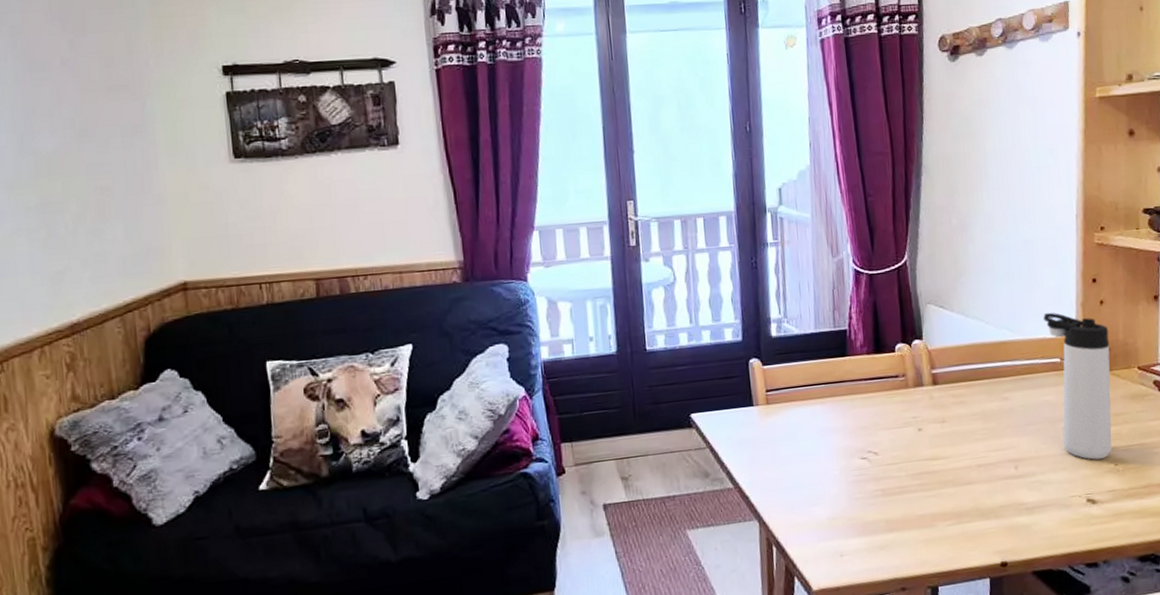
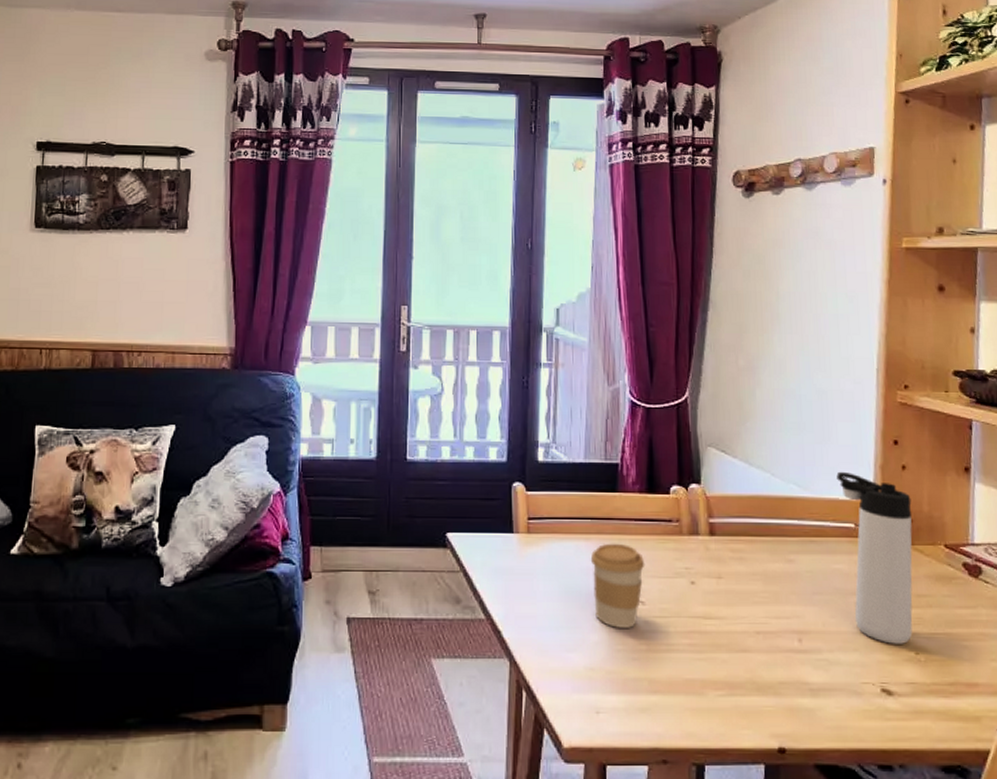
coffee cup: none [826,402,877,479] -> present [590,543,645,628]

